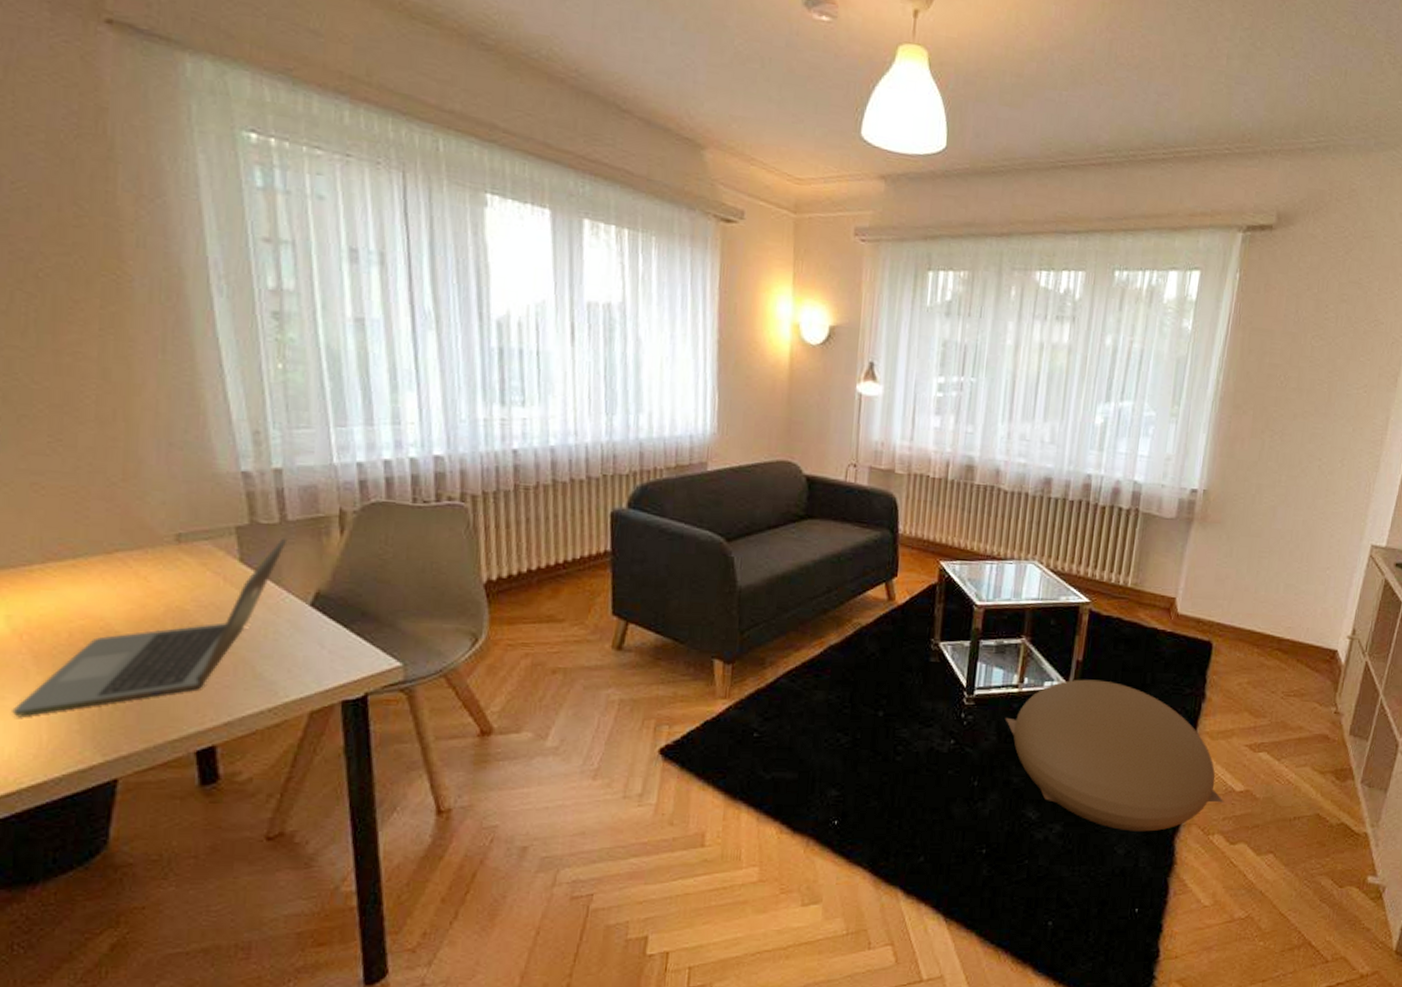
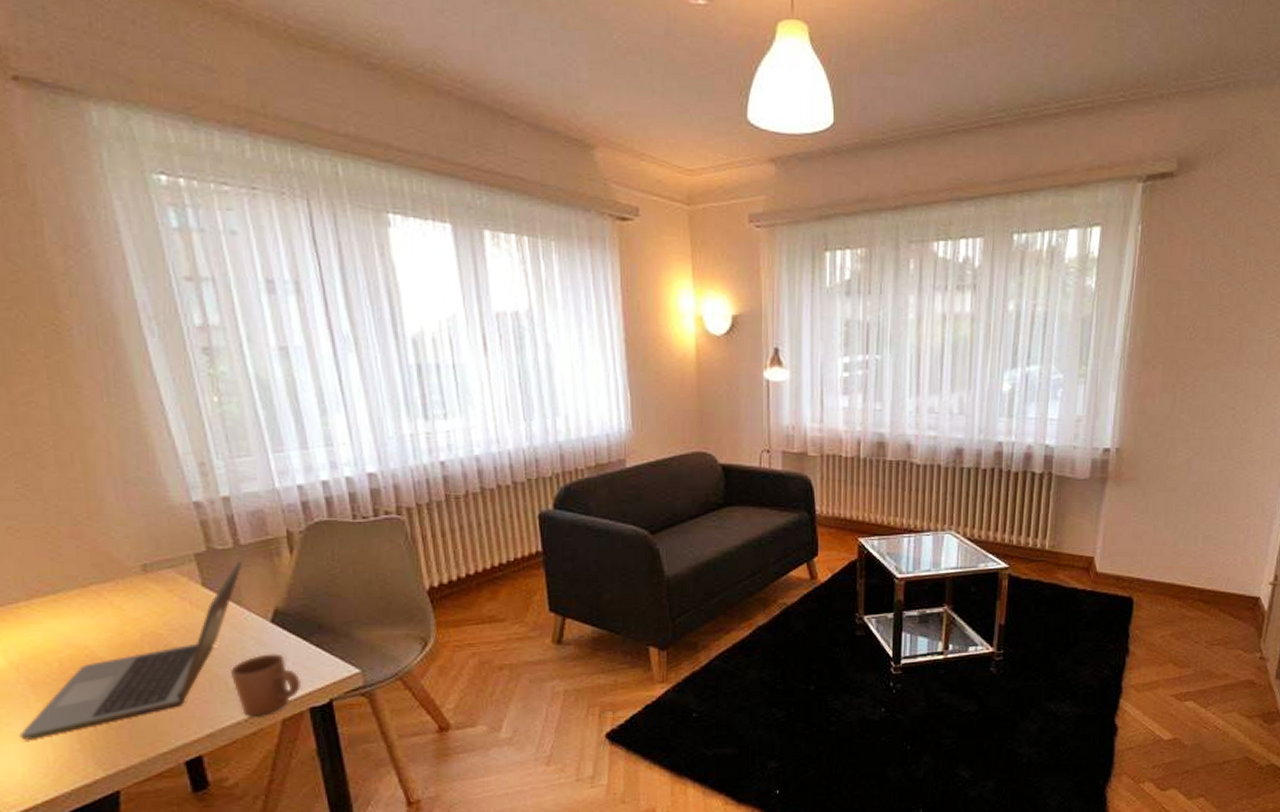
mug: none [258,639,337,706] -> present [229,653,302,716]
pouf: present [1006,679,1225,832] -> none [933,642,1153,784]

